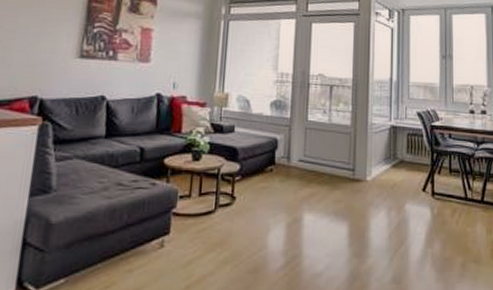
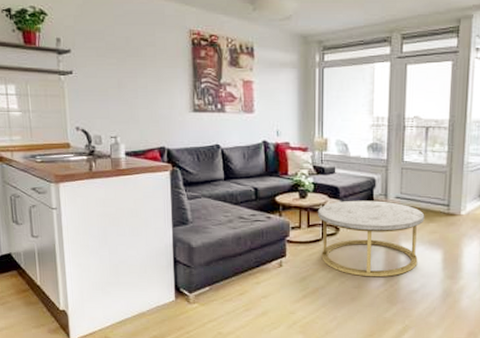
coffee table: none [211,163,329,258] -> present [317,200,425,278]

